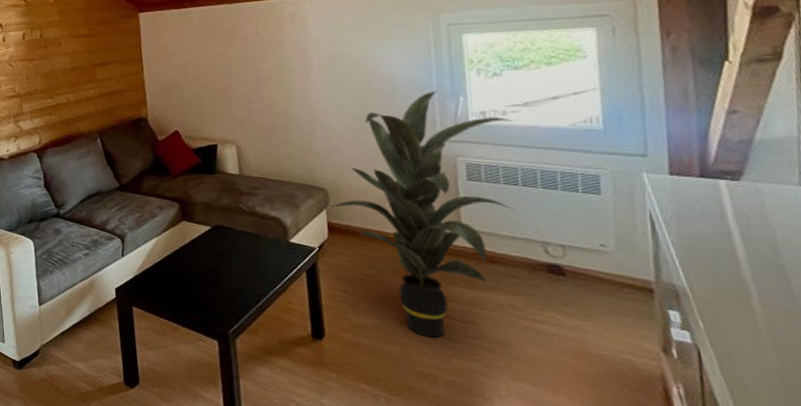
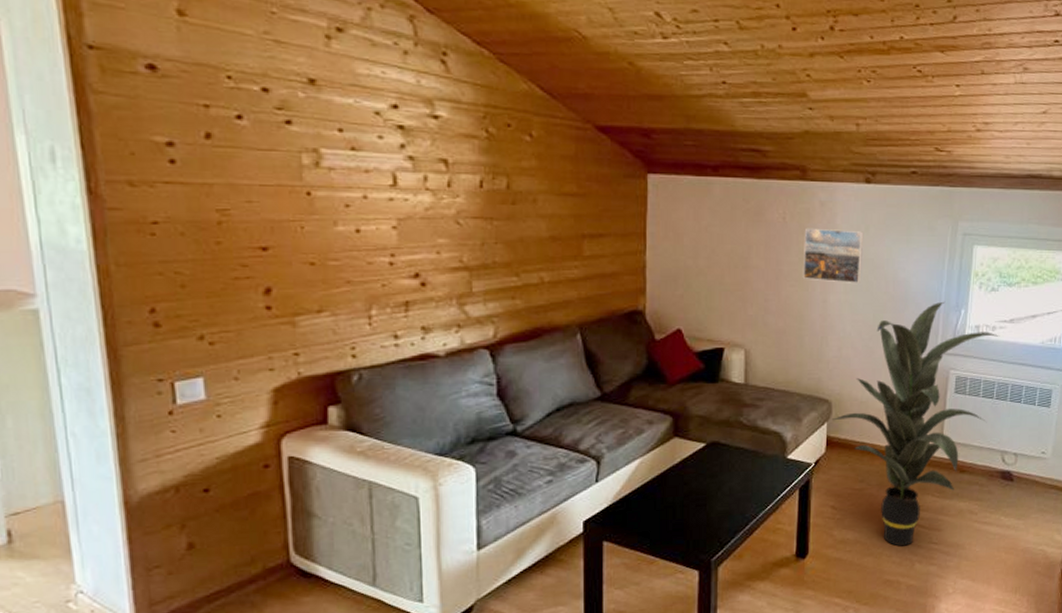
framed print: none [278,35,340,82] -> present [802,227,863,283]

